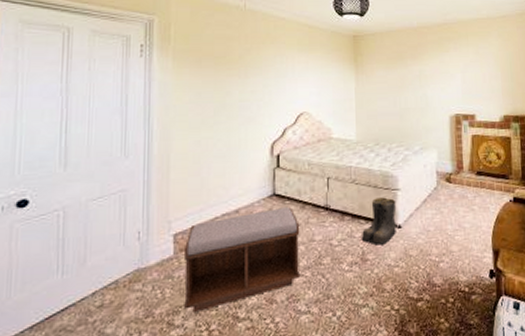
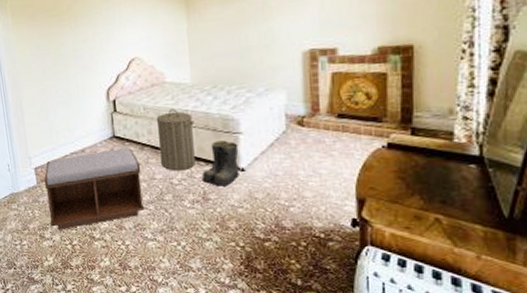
laundry hamper: none [320,165,357,231] -> present [156,109,196,171]

